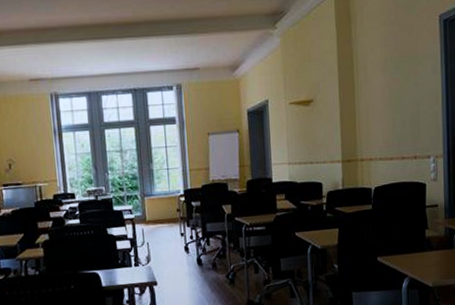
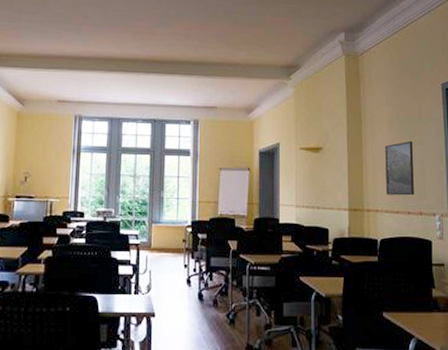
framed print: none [378,82,409,142] -> present [385,140,414,196]

